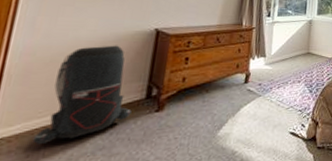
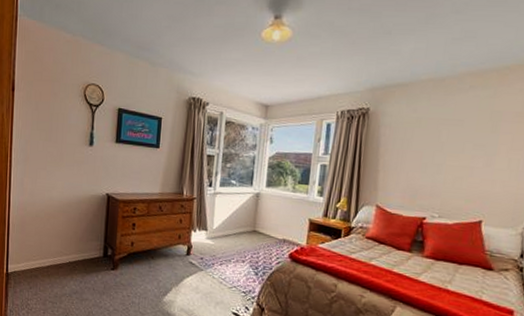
backpack: present [32,45,132,144] -> none [32,206,94,281]

